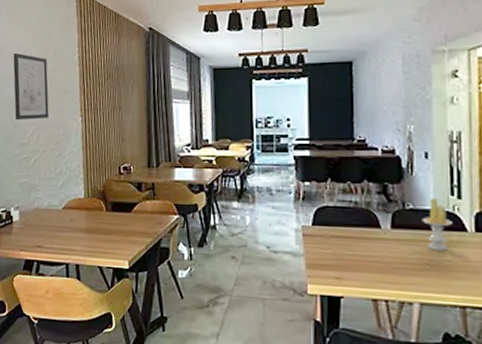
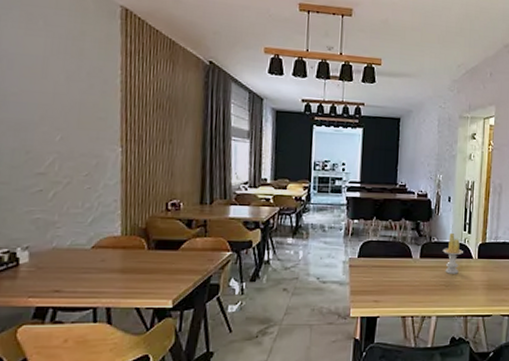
wall art: present [13,53,49,120] -> none [27,66,78,147]

